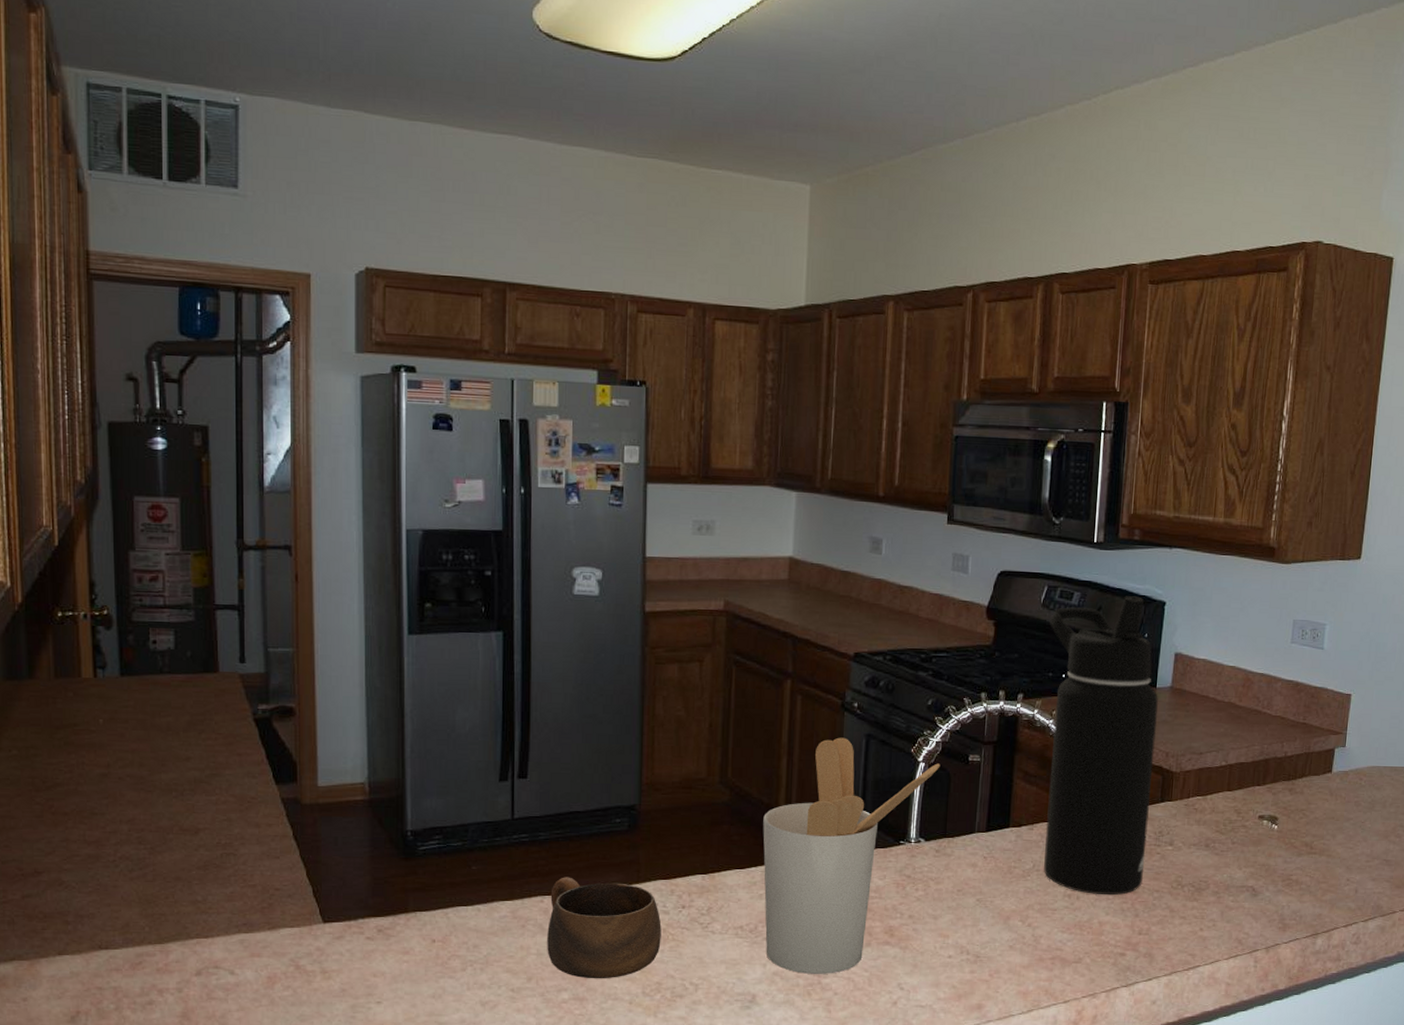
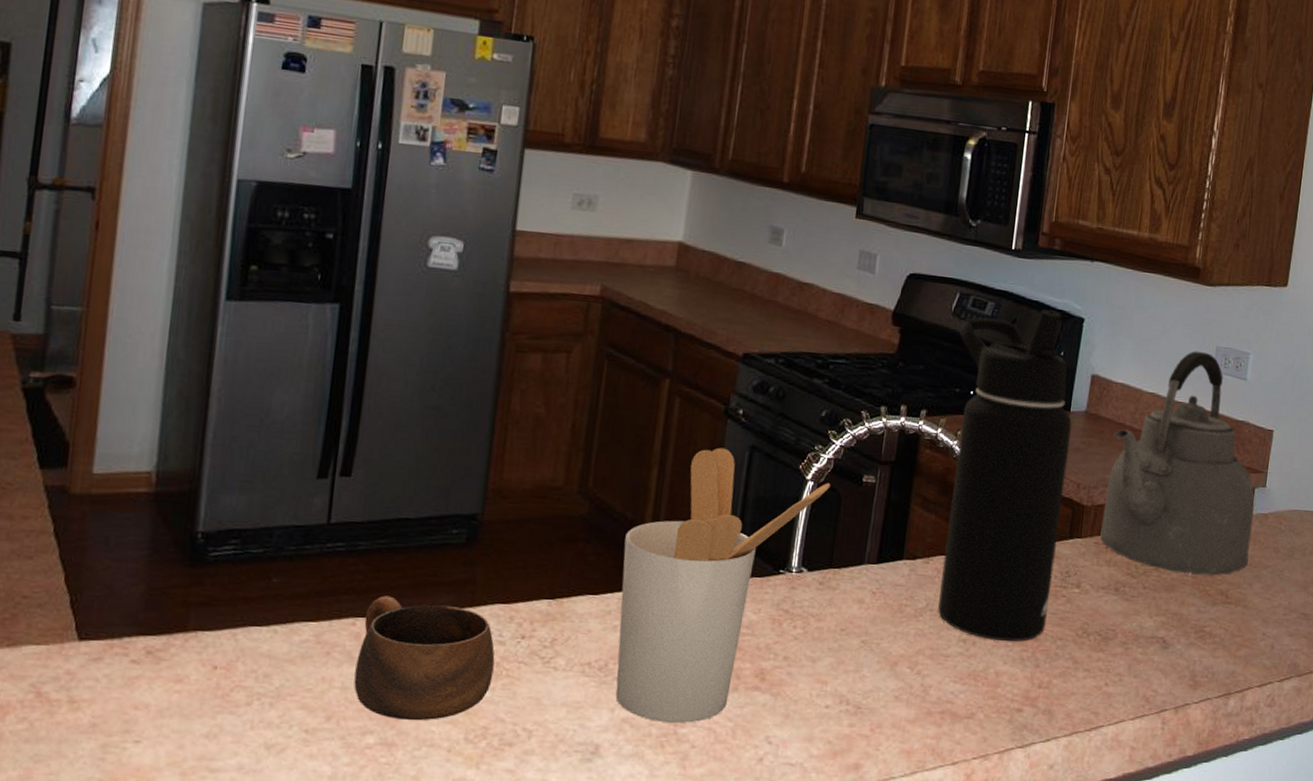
kettle: none [1189,625,1335,830] -> present [1100,350,1255,576]

